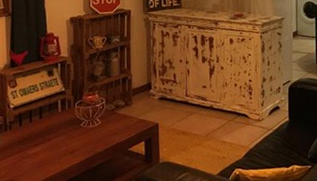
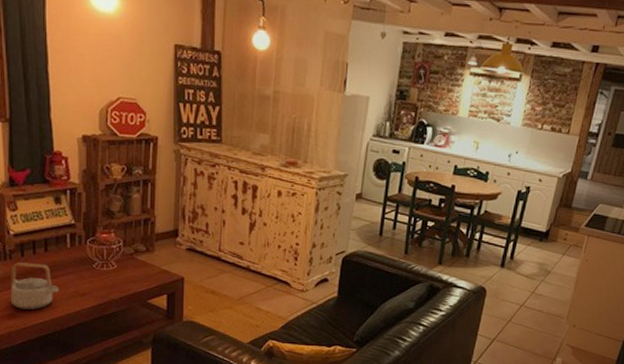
teapot: none [10,129,52,174] -> present [10,262,59,310]

